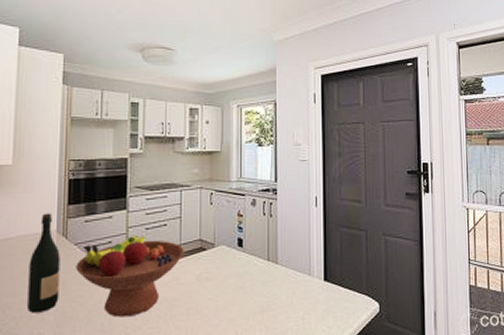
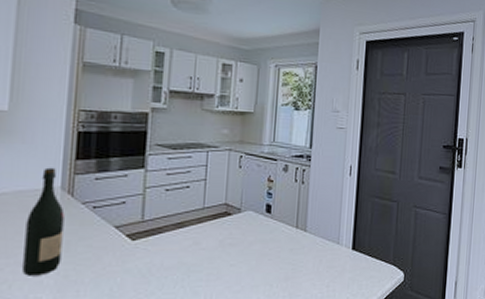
fruit bowl: present [76,234,184,318] -> none [82,195,208,282]

